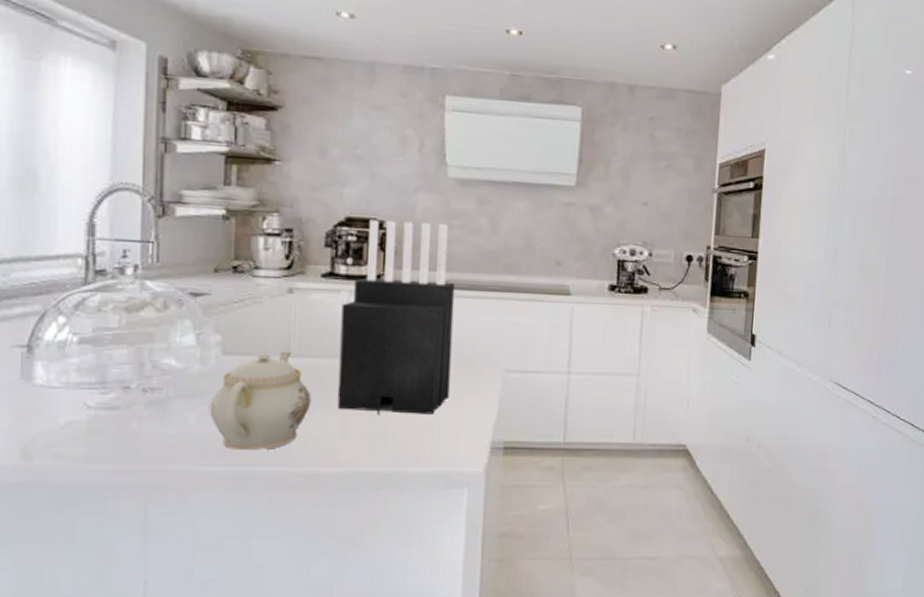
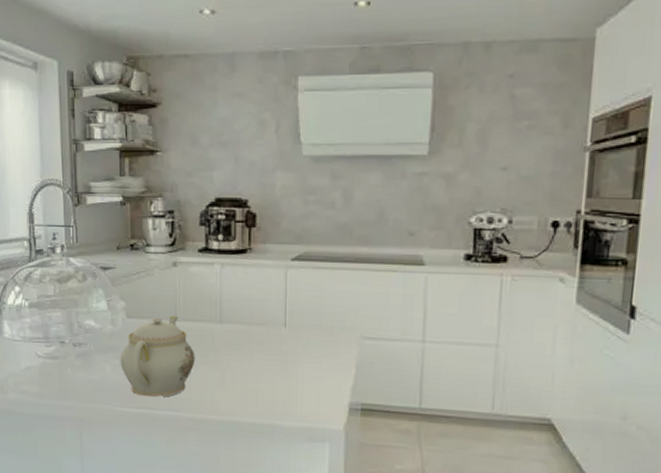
knife block: present [337,219,455,415] -> none [216,199,313,375]

